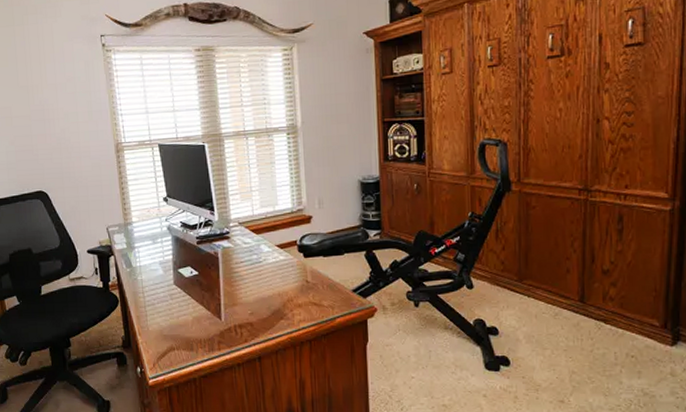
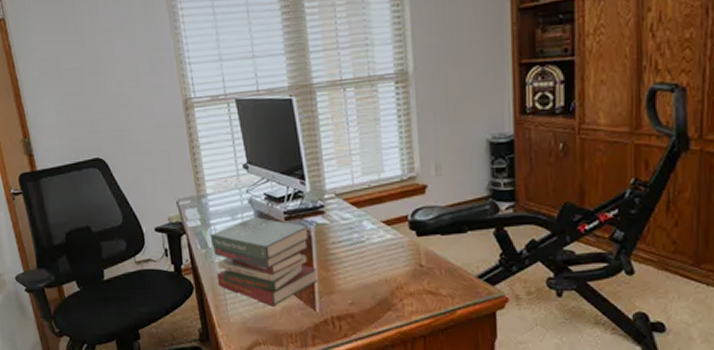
books: none [134,241,223,317] -> present [209,216,318,307]

